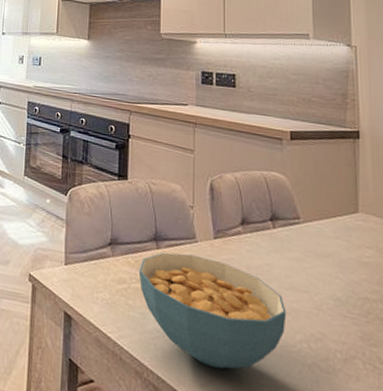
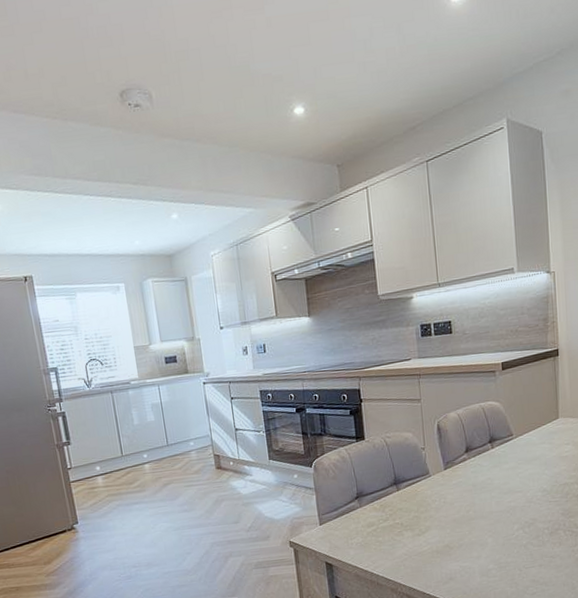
cereal bowl: present [138,252,287,369] -> none [384,486,506,569]

